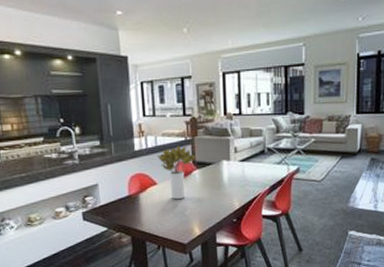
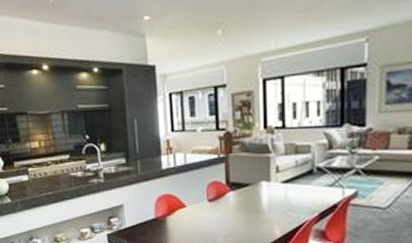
flower bouquet: present [158,145,196,199] -> none [187,163,230,224]

